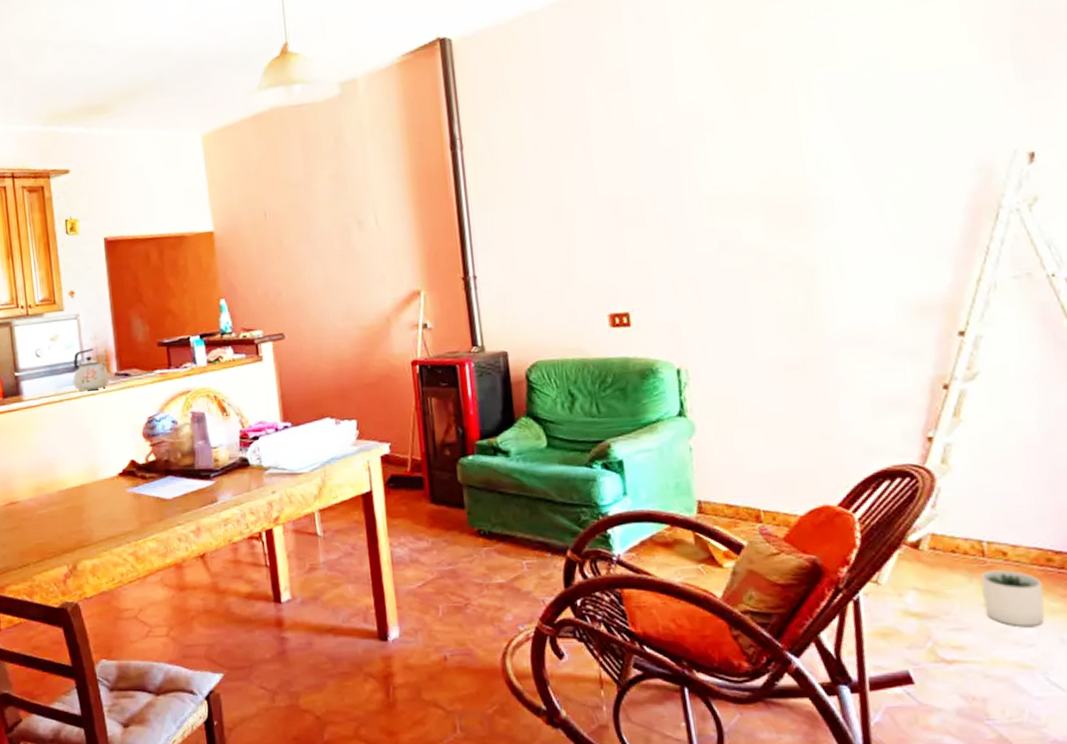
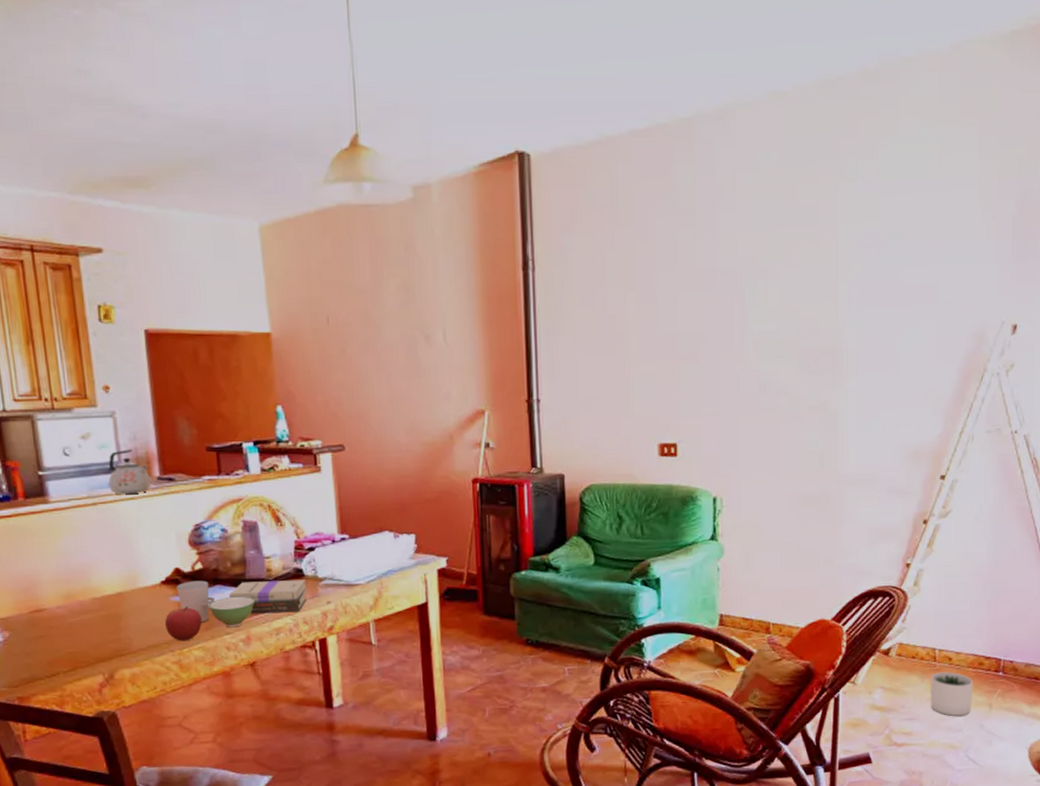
fruit: none [122,497,155,533] -> present [165,606,202,641]
cup: none [132,471,168,514] -> present [177,580,216,623]
bowl: none [161,486,205,519] -> present [208,596,256,628]
books: none [179,469,252,505] -> present [228,579,307,614]

